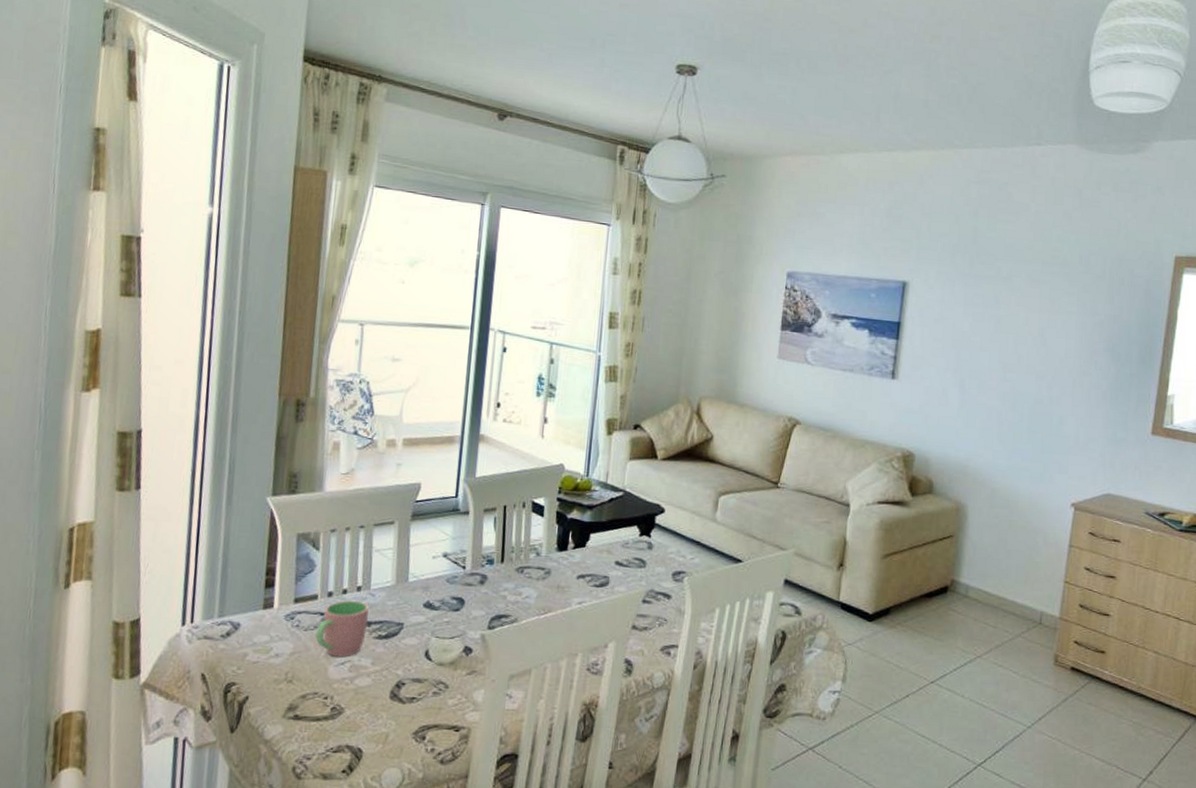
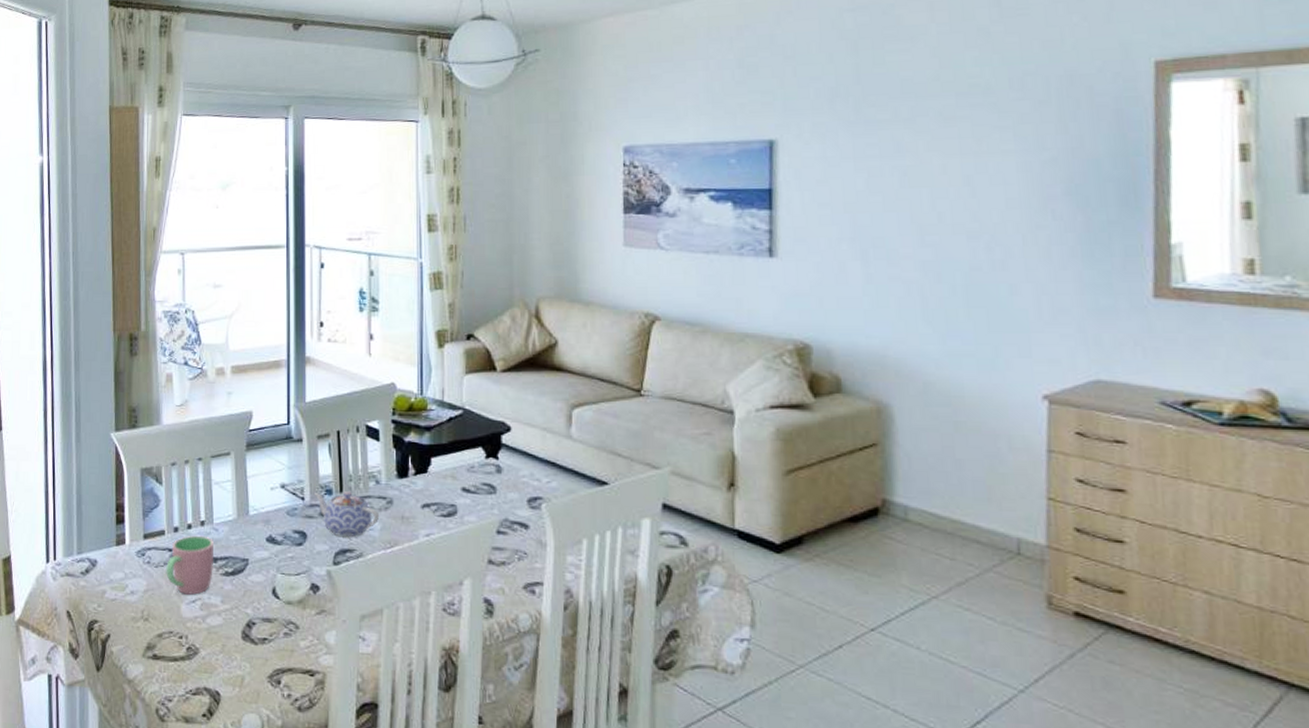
teapot: none [476,562,537,604] -> present [315,491,380,537]

